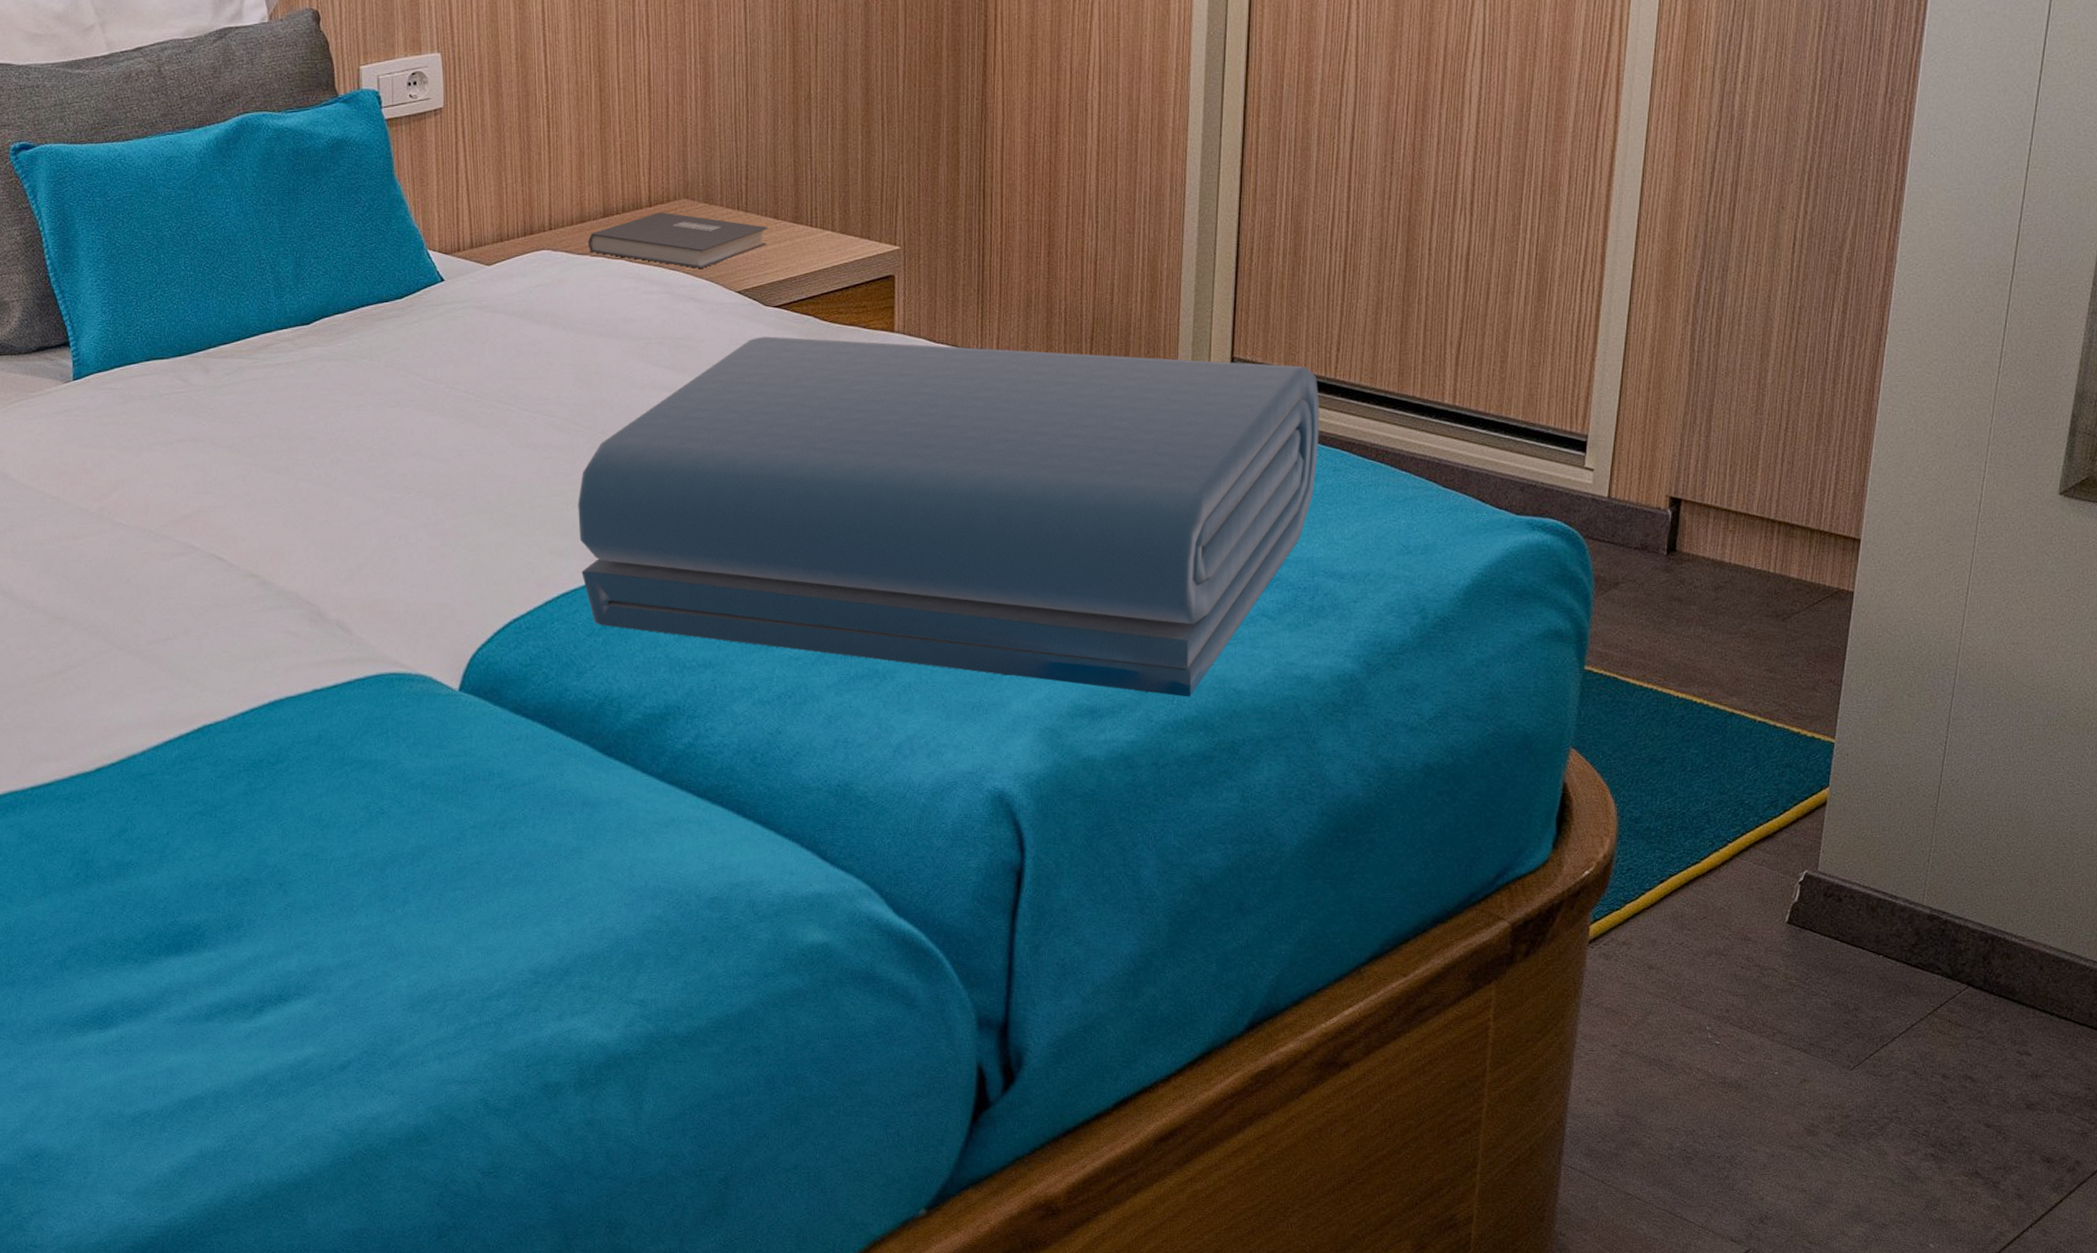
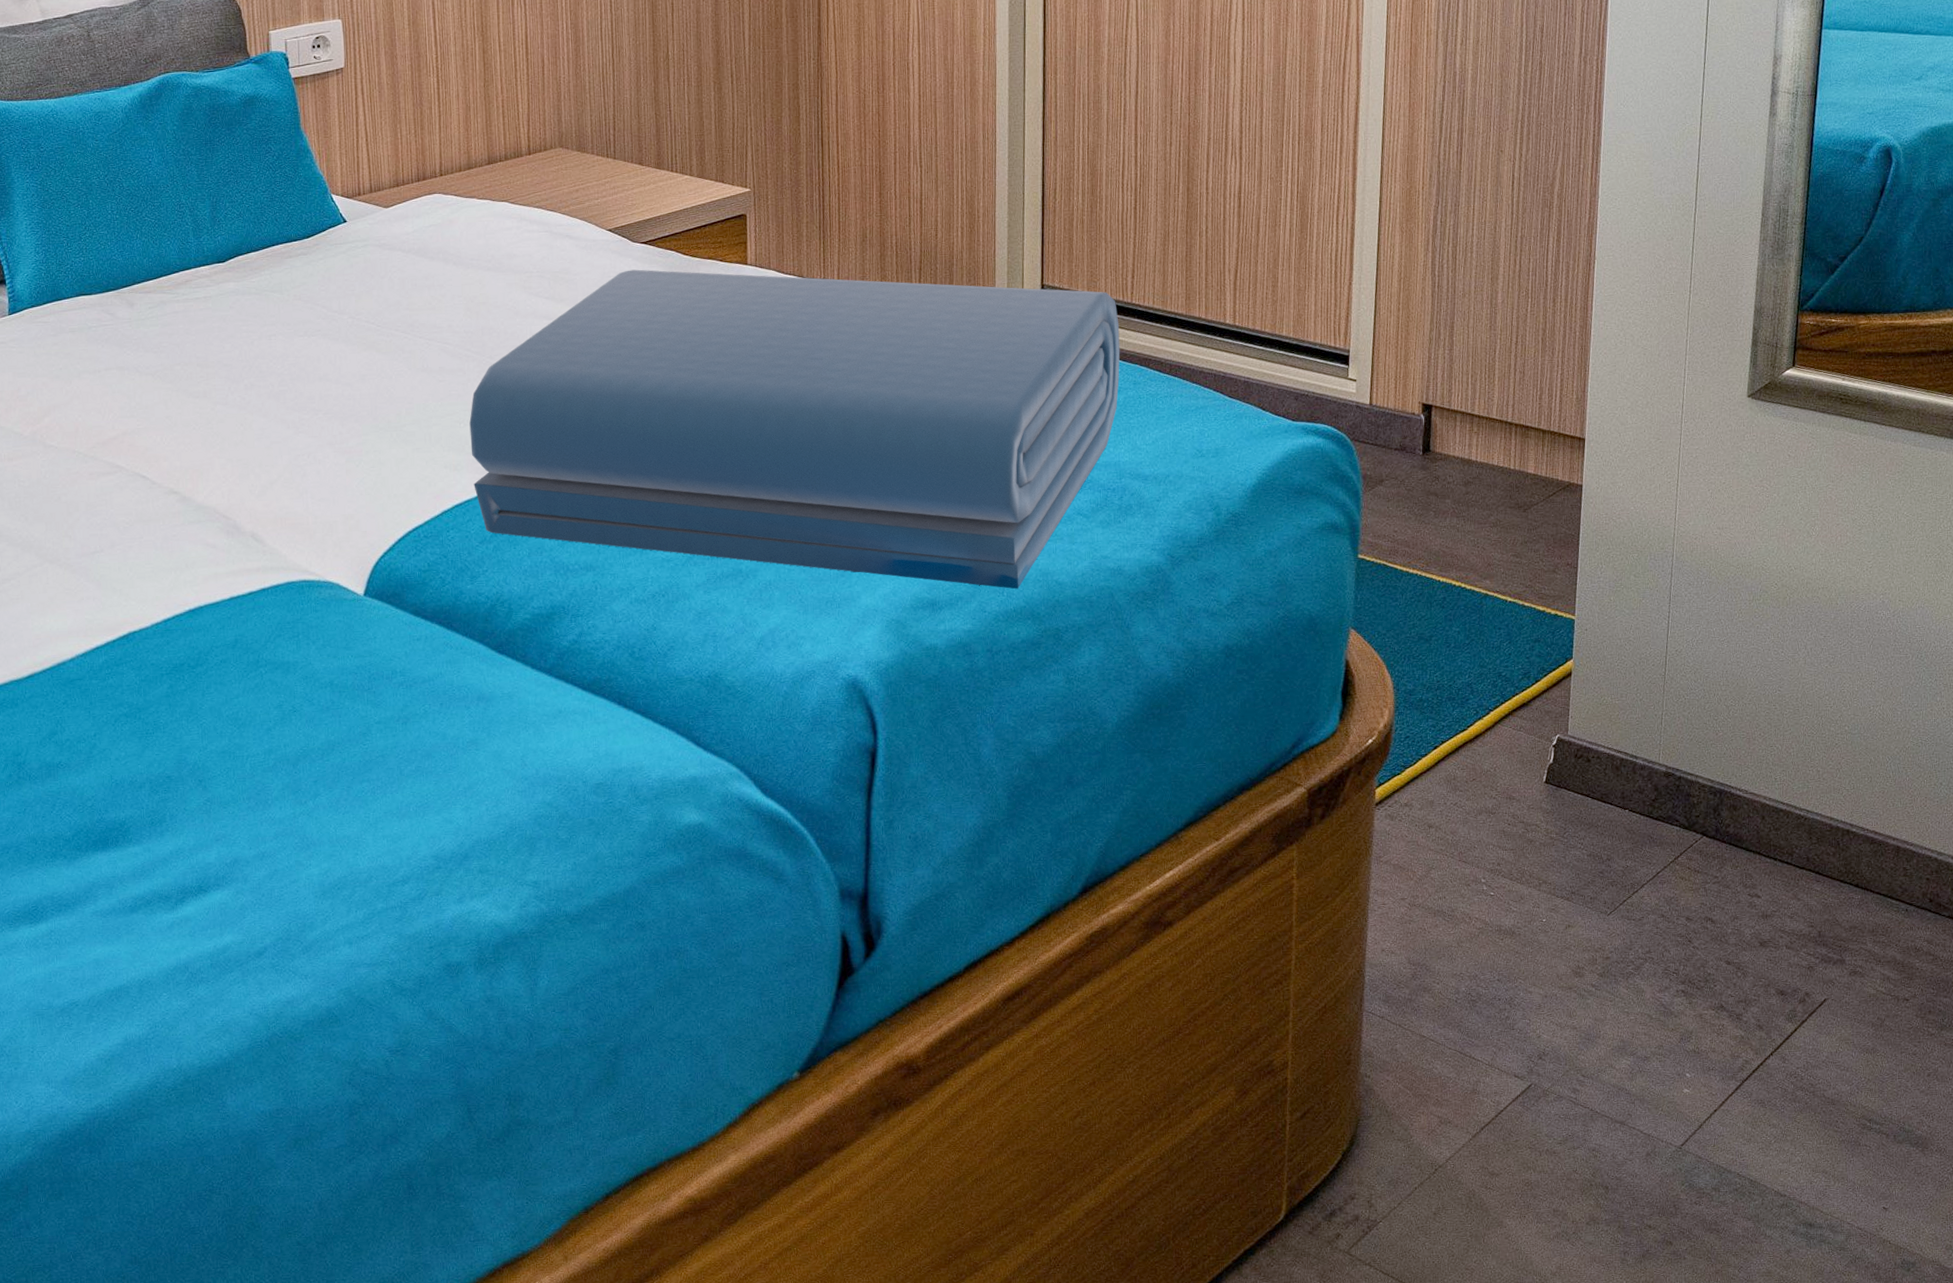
book: present [587,212,768,269] -> none [474,159,634,210]

